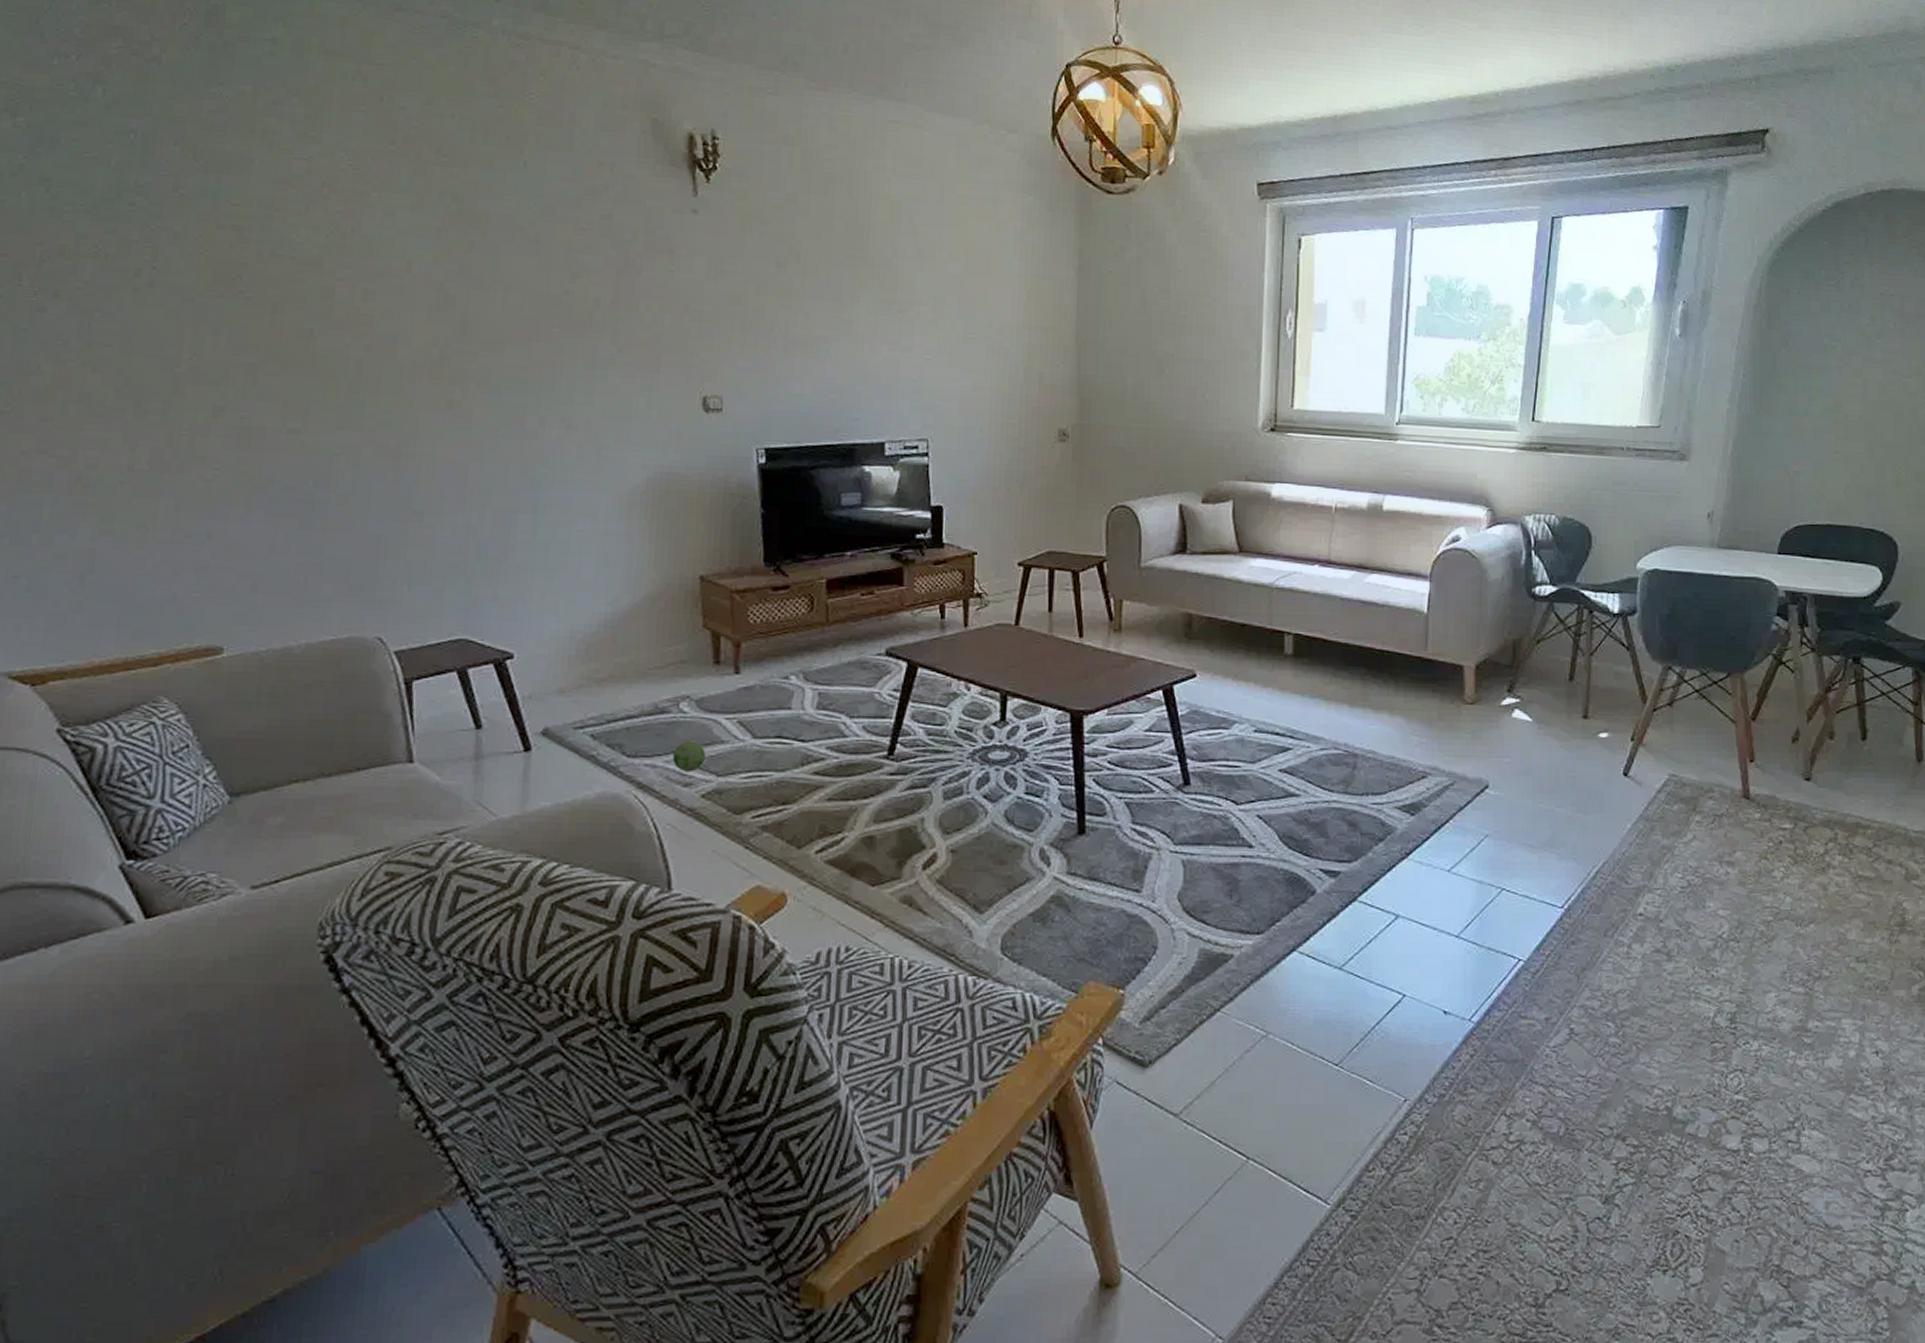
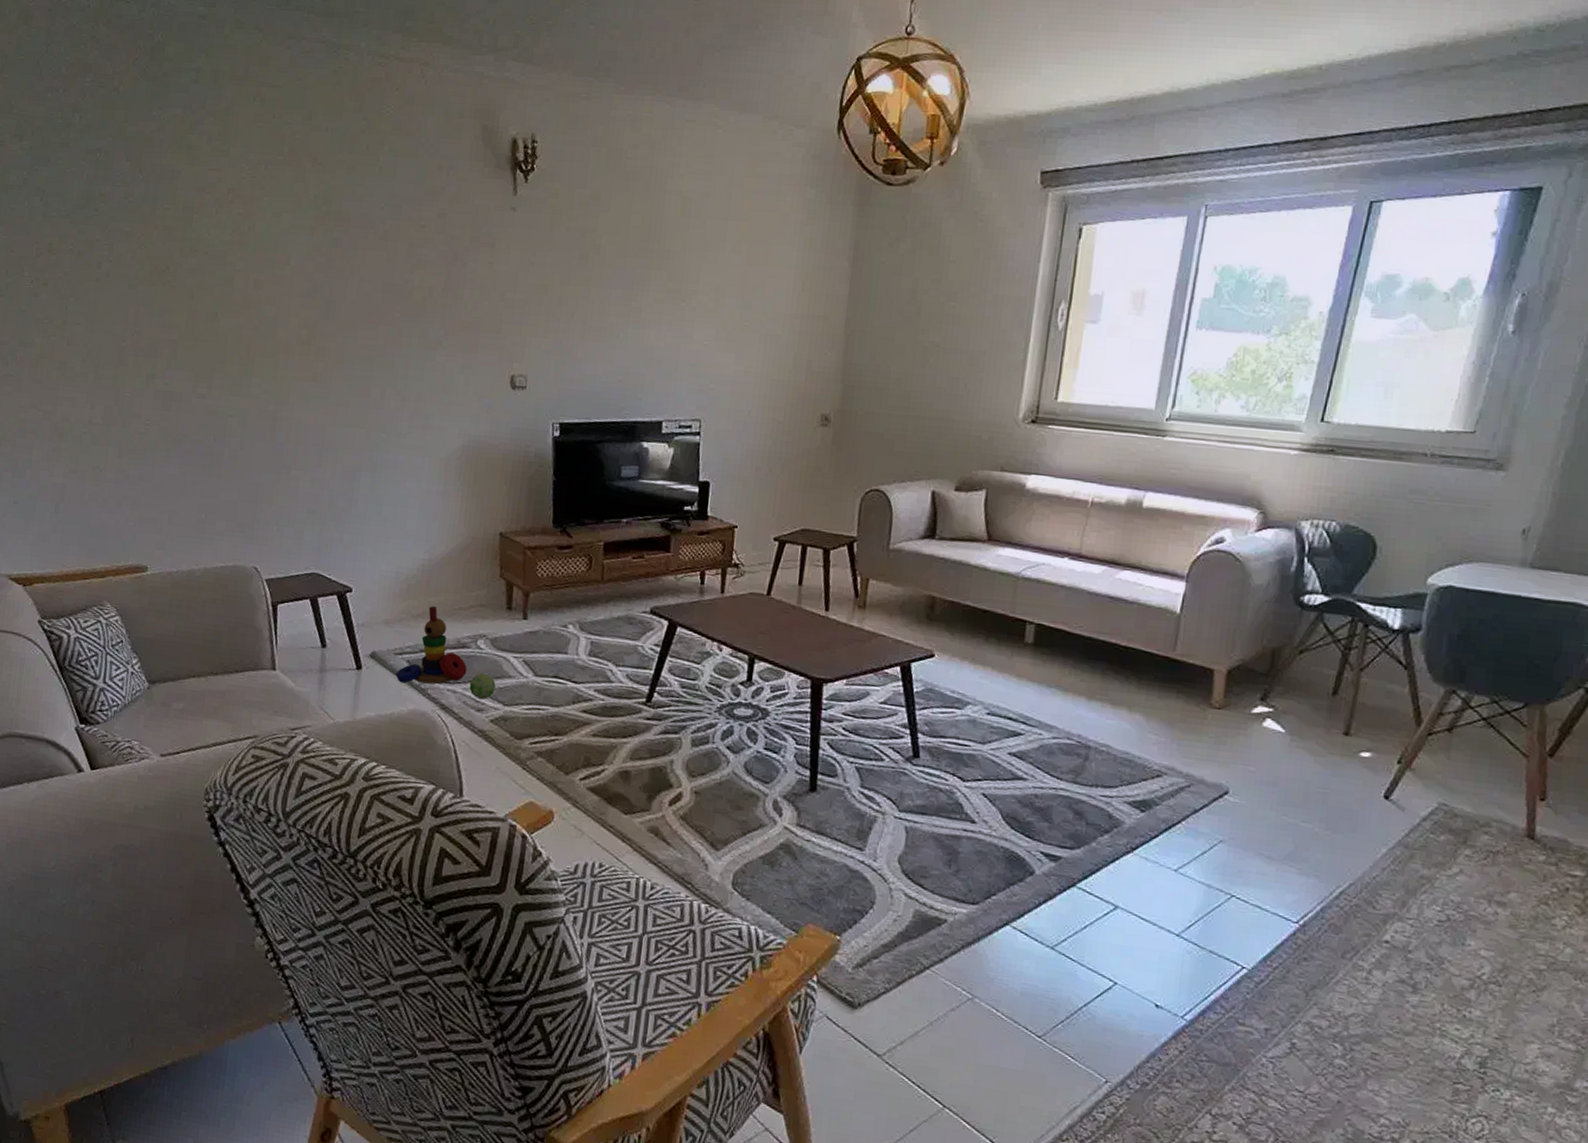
stacking toy: none [576,667,669,763] -> present [395,606,467,684]

